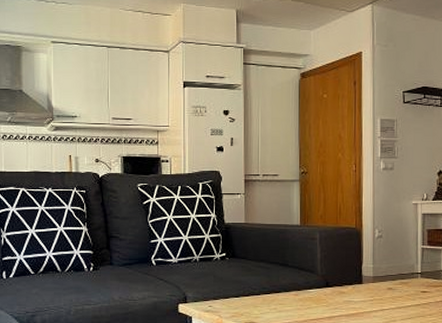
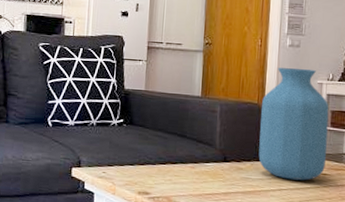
vase: none [359,191,425,299] -> present [258,68,329,181]

